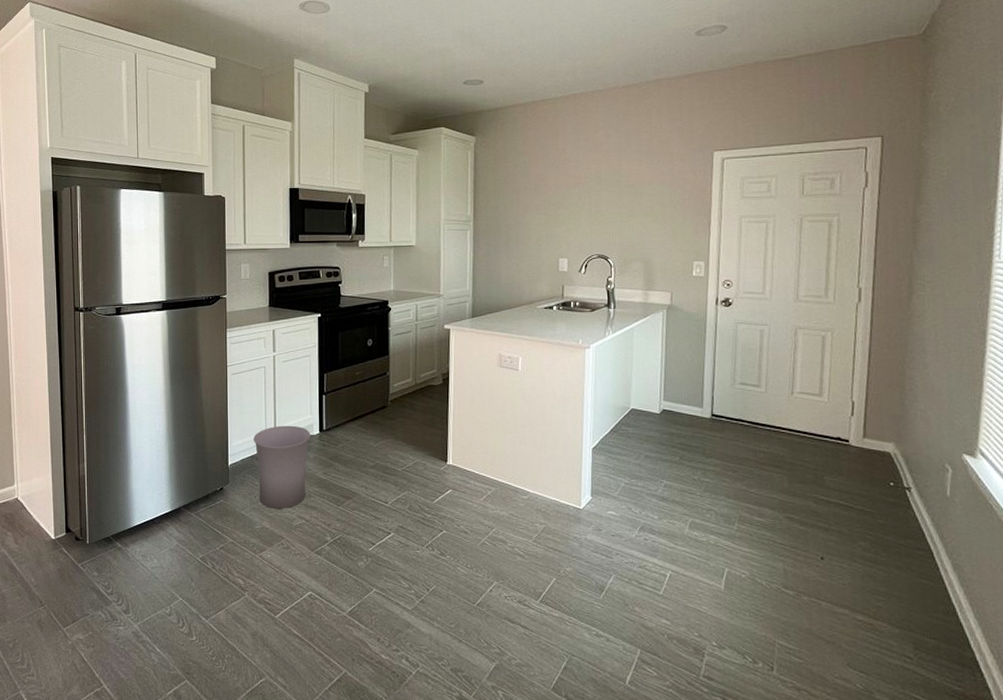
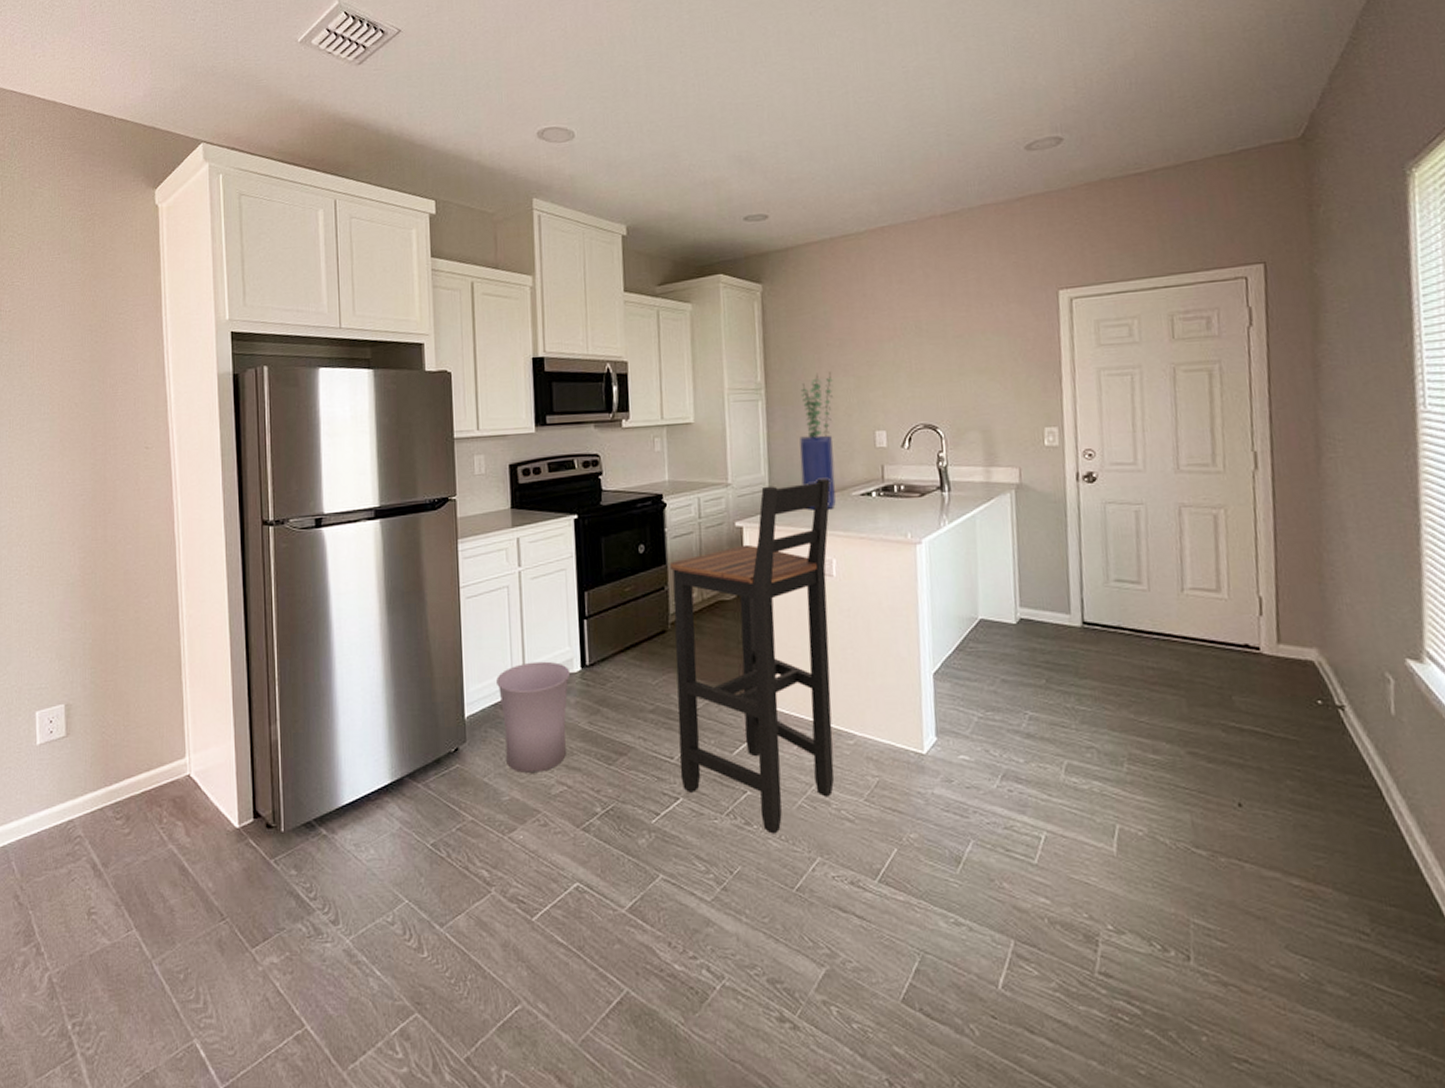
bar stool: none [391,293,521,563] -> present [669,477,835,834]
vase: none [498,210,528,318] -> present [799,372,836,510]

